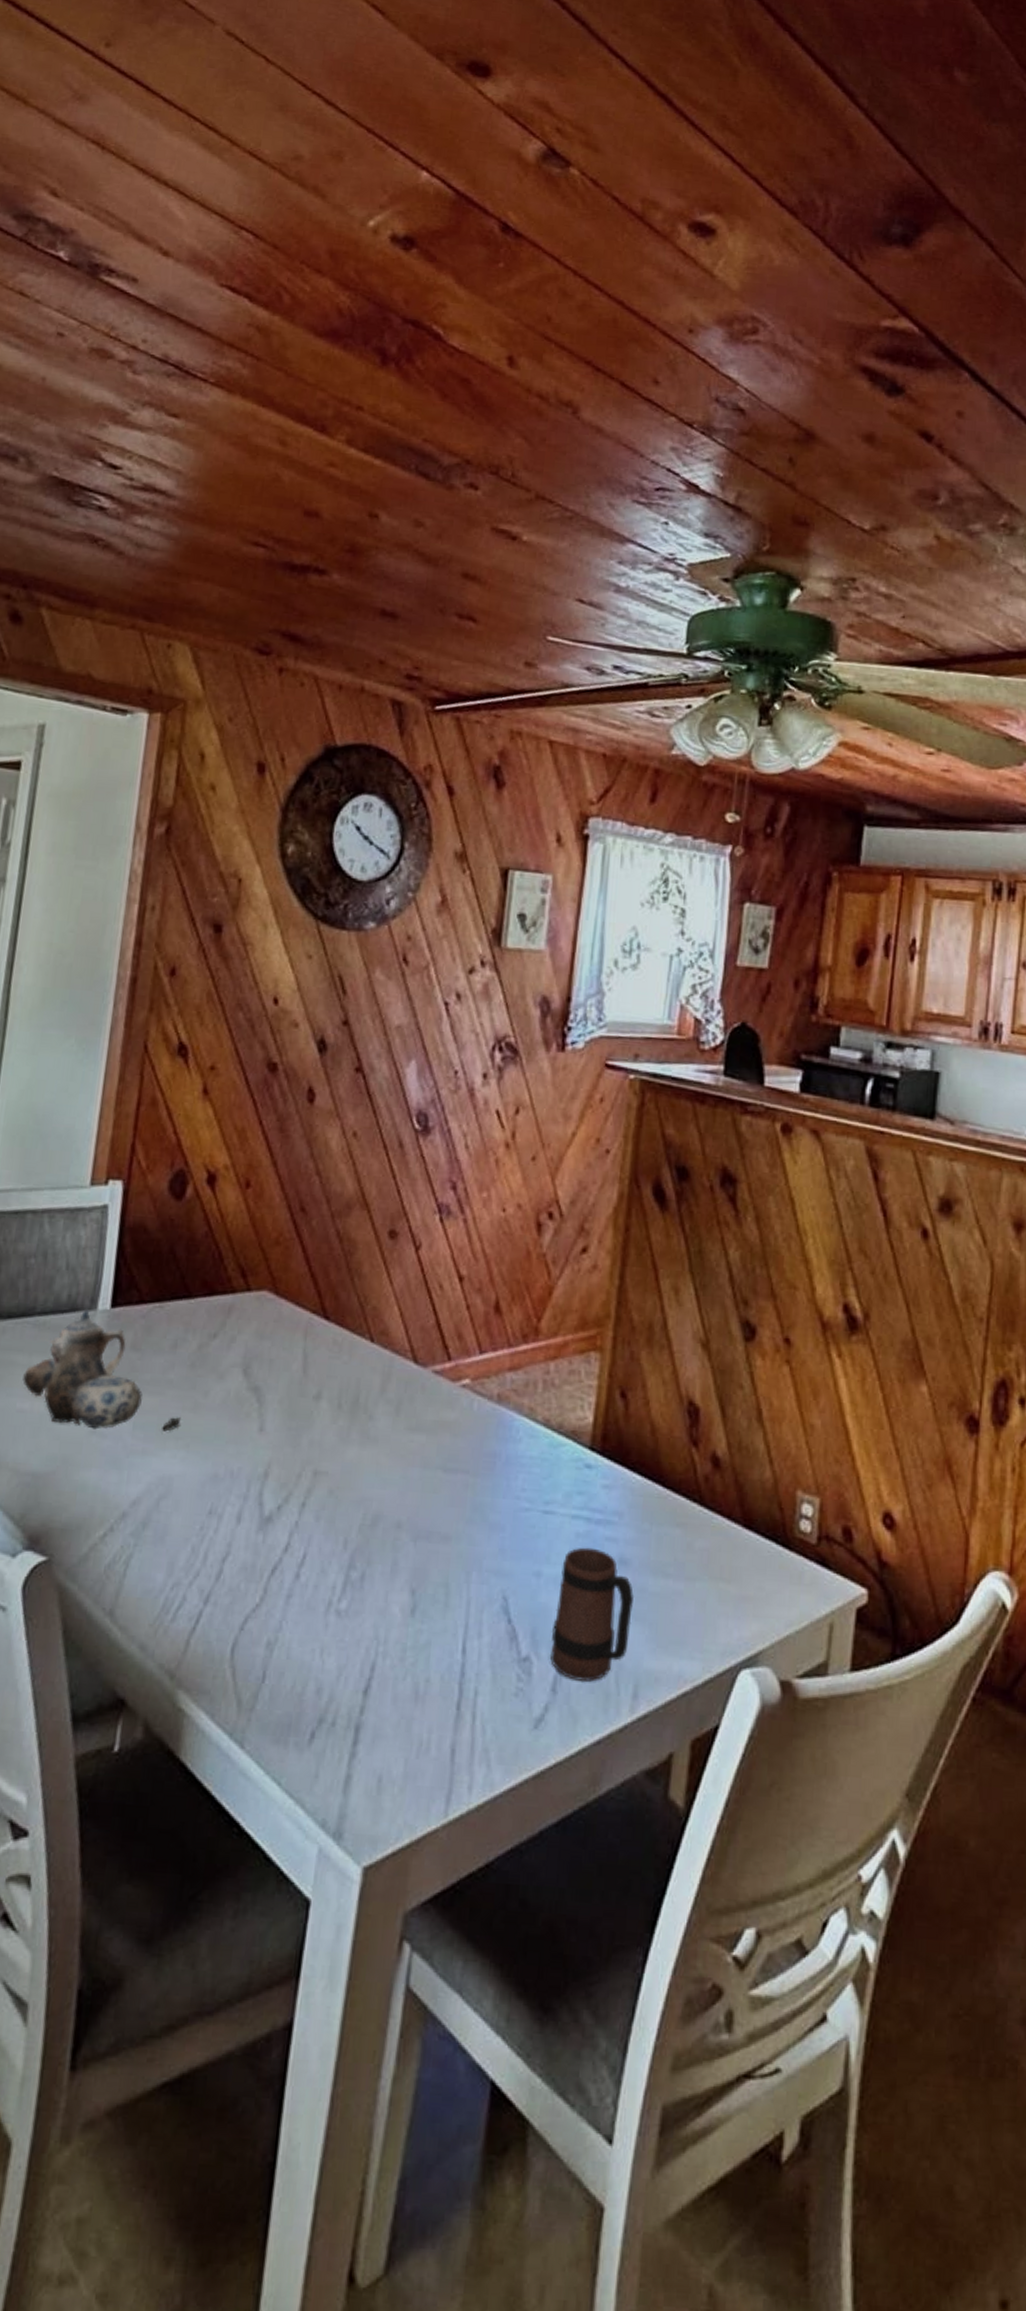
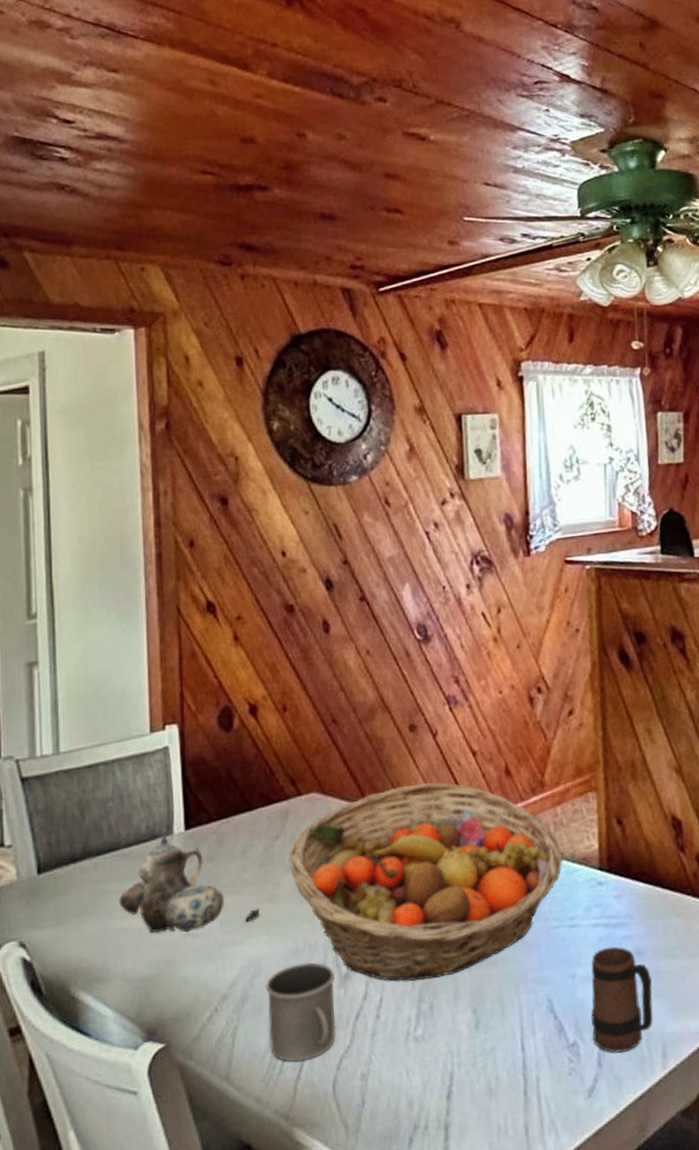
mug: none [166,1493,255,1612] -> present [266,962,336,1062]
fruit basket: none [223,1302,548,1543] -> present [288,782,563,981]

